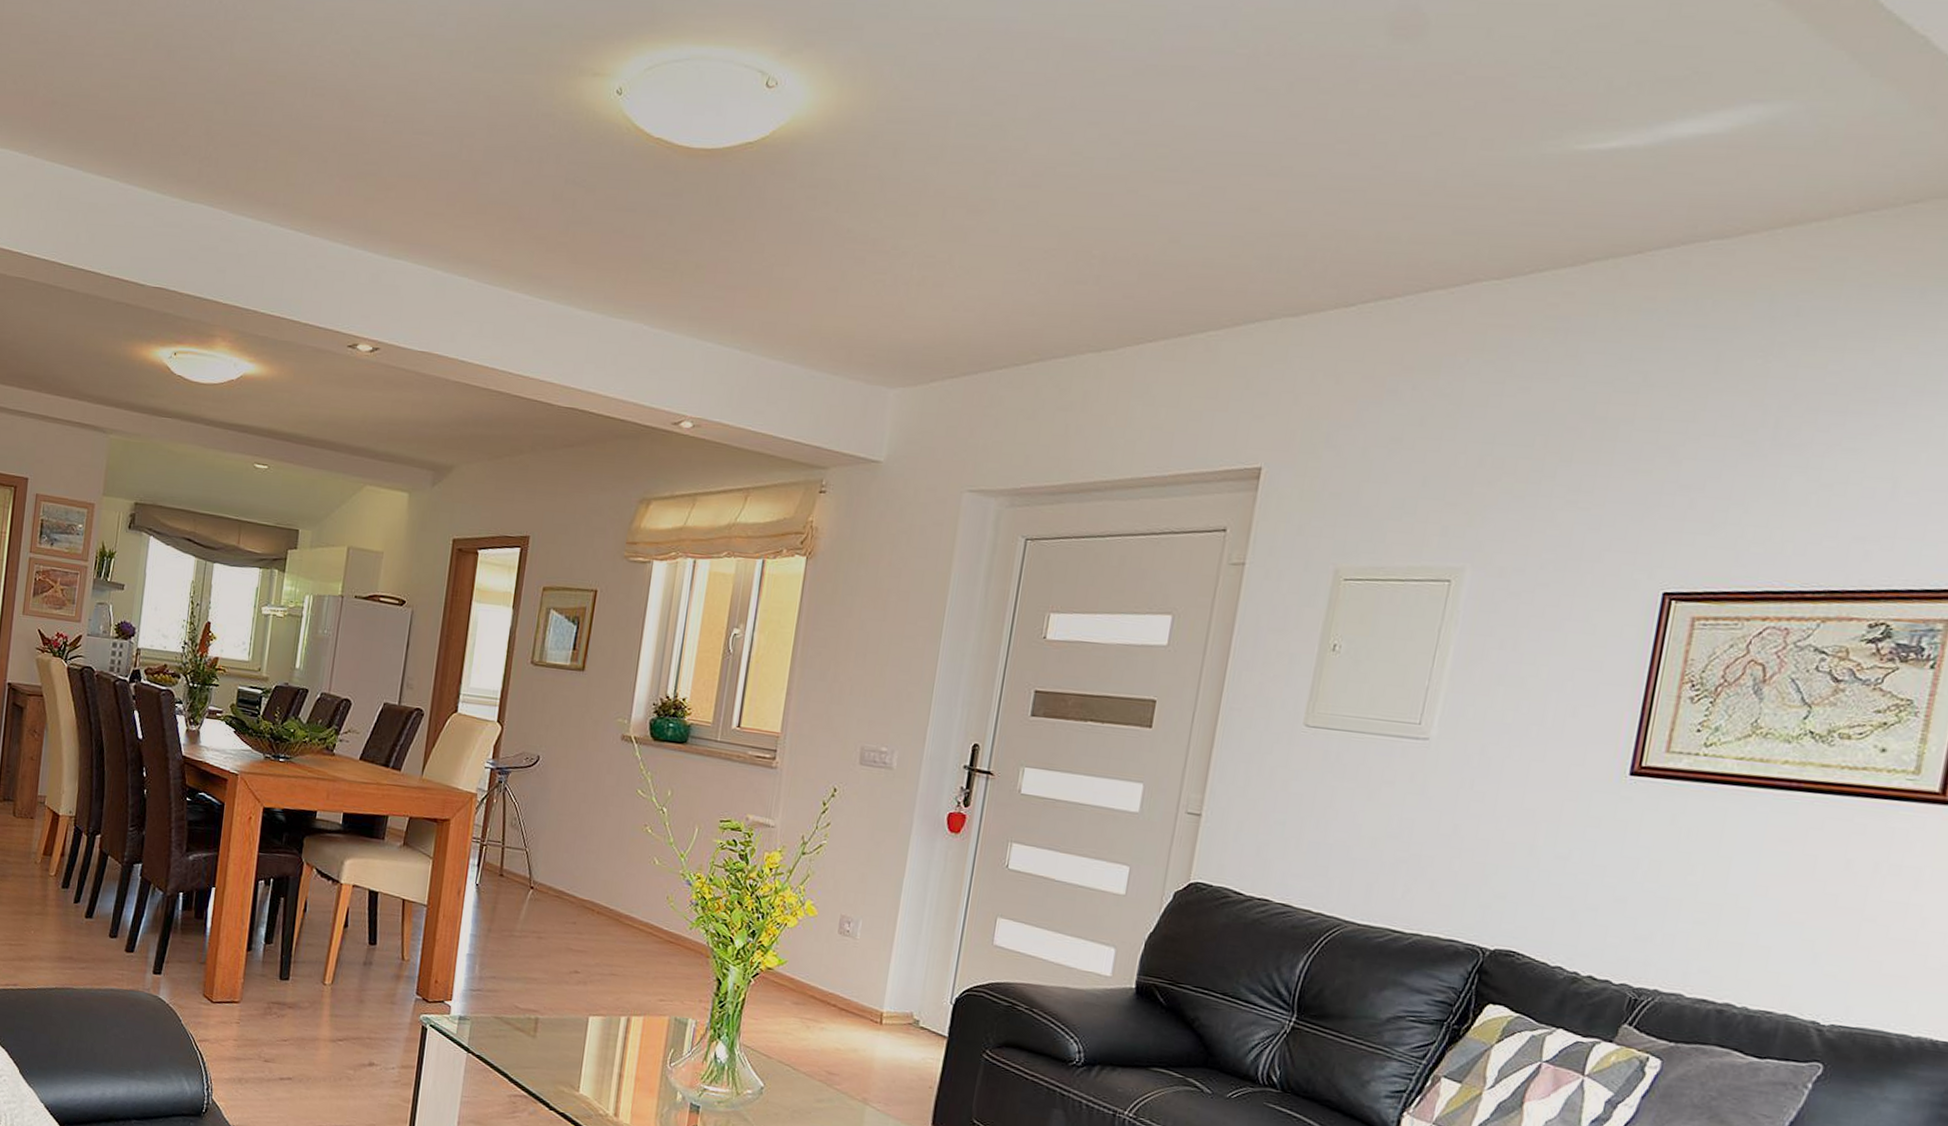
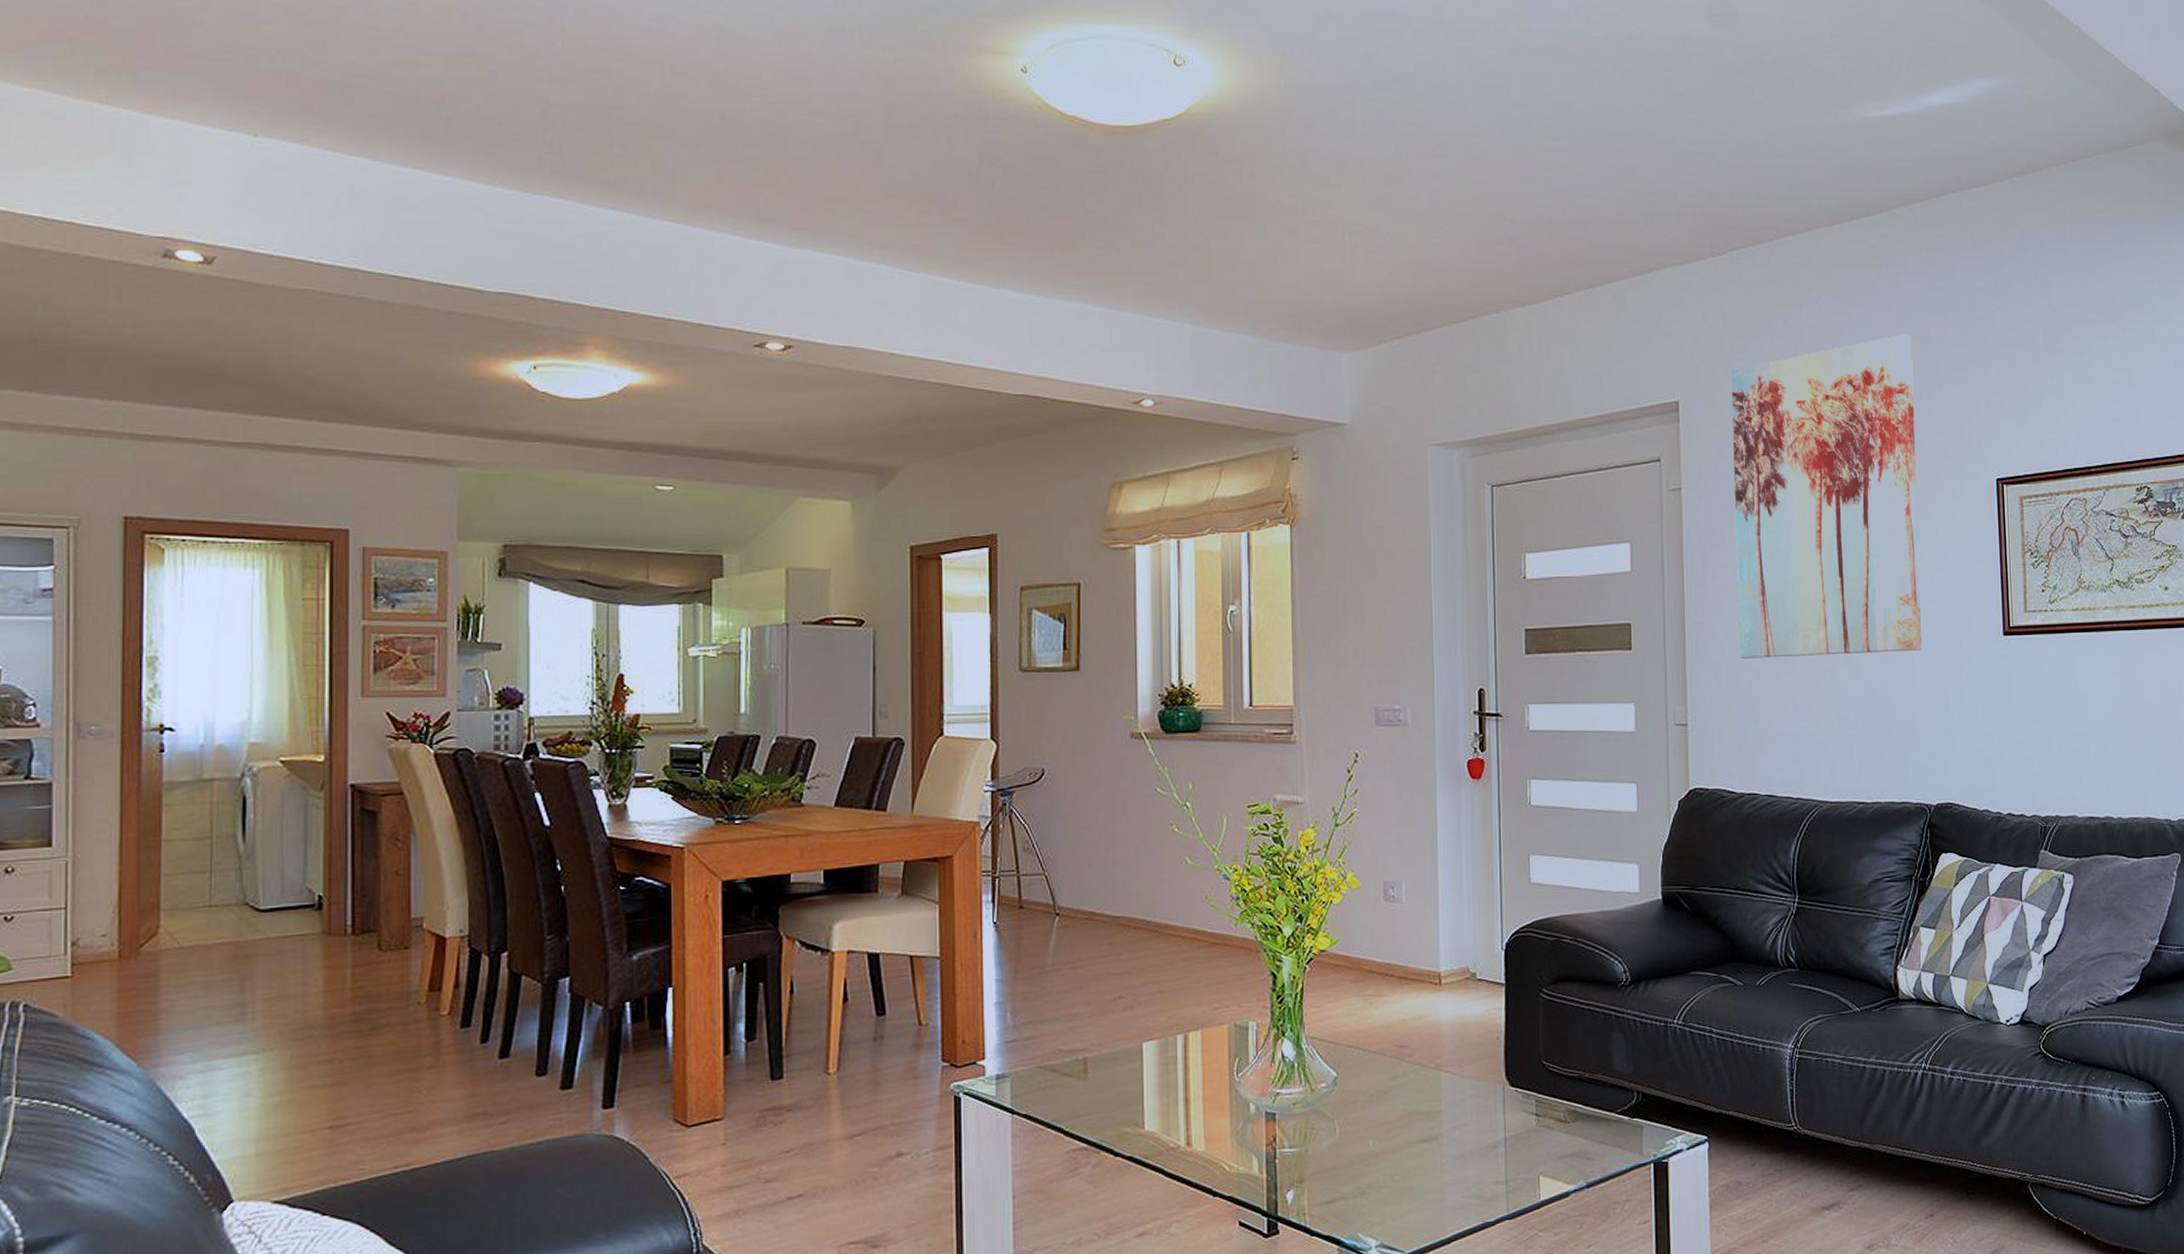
wall art: none [1279,411,1583,777] -> present [1731,333,1922,659]

